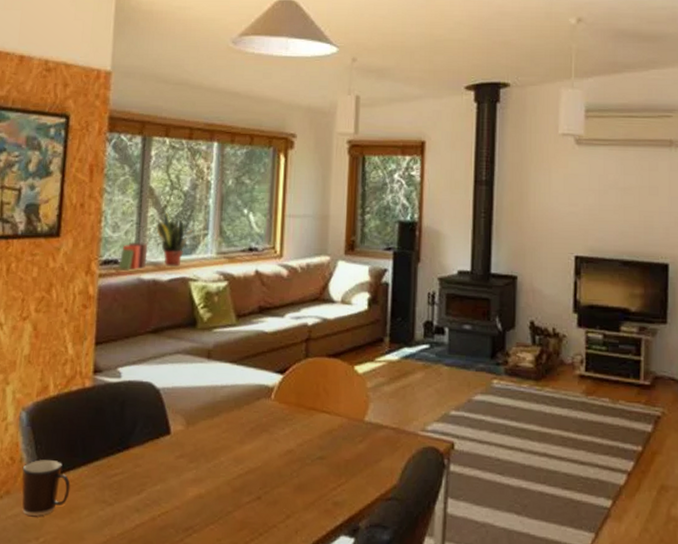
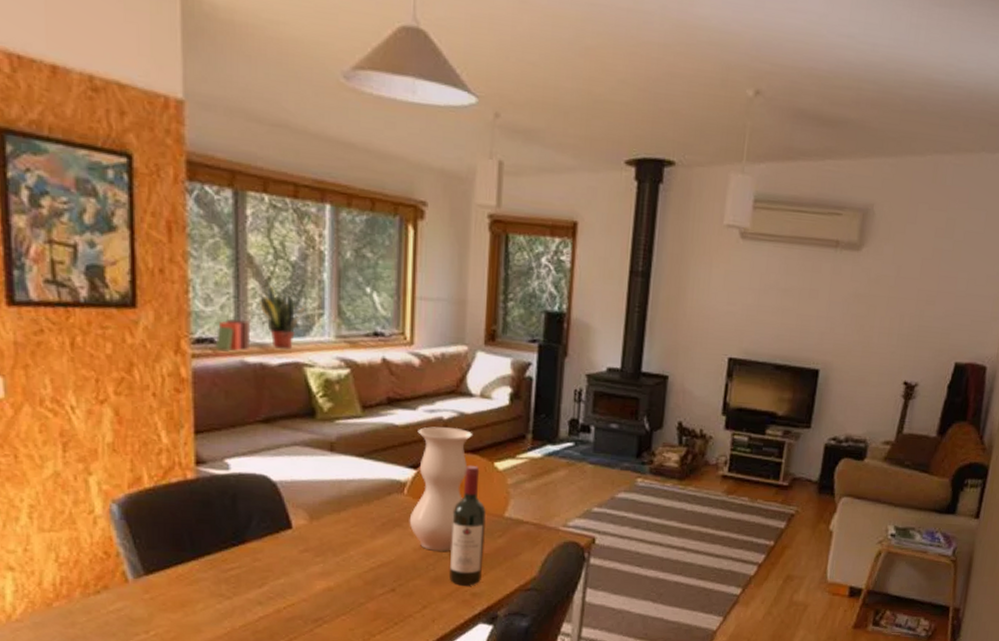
mug: present [21,459,71,516] -> none [120,553,180,610]
vase: none [275,332,335,457] -> present [409,426,473,551]
wine bottle: none [311,370,347,494] -> present [448,466,486,586]

